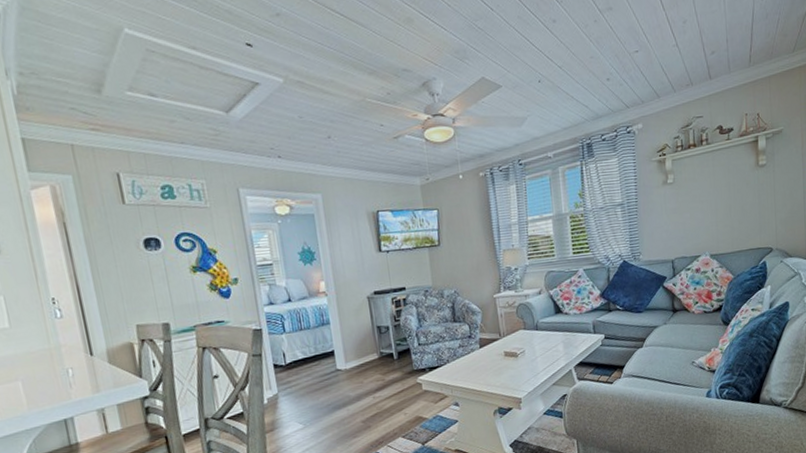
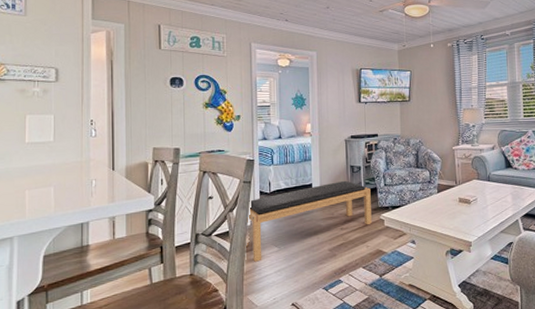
bench: none [262,343,408,443] -> present [244,180,372,262]

